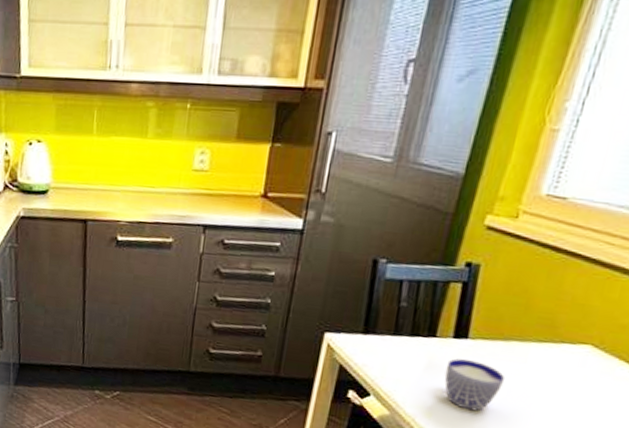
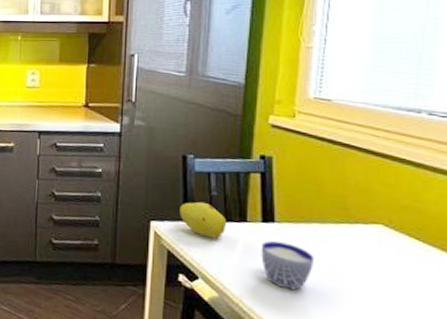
fruit: none [357,313,413,354] -> present [177,201,227,238]

